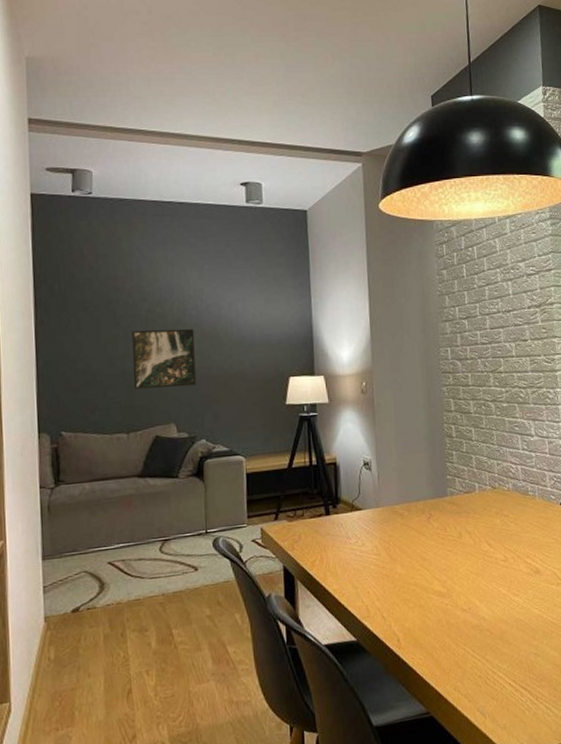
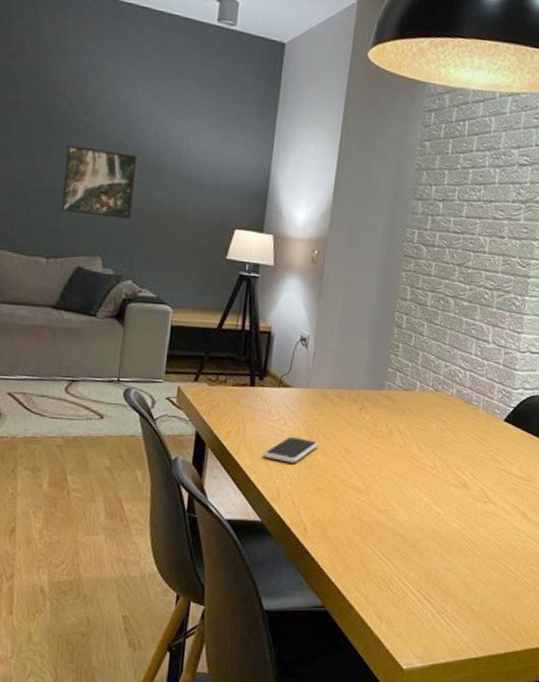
smartphone: none [348,554,397,581] -> present [263,436,319,463]

